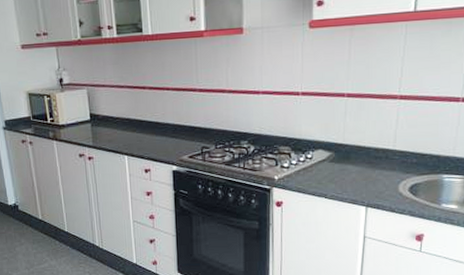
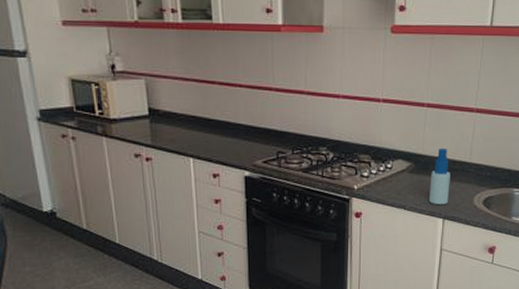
spray bottle: none [351,136,373,192] -> present [429,148,450,204]

